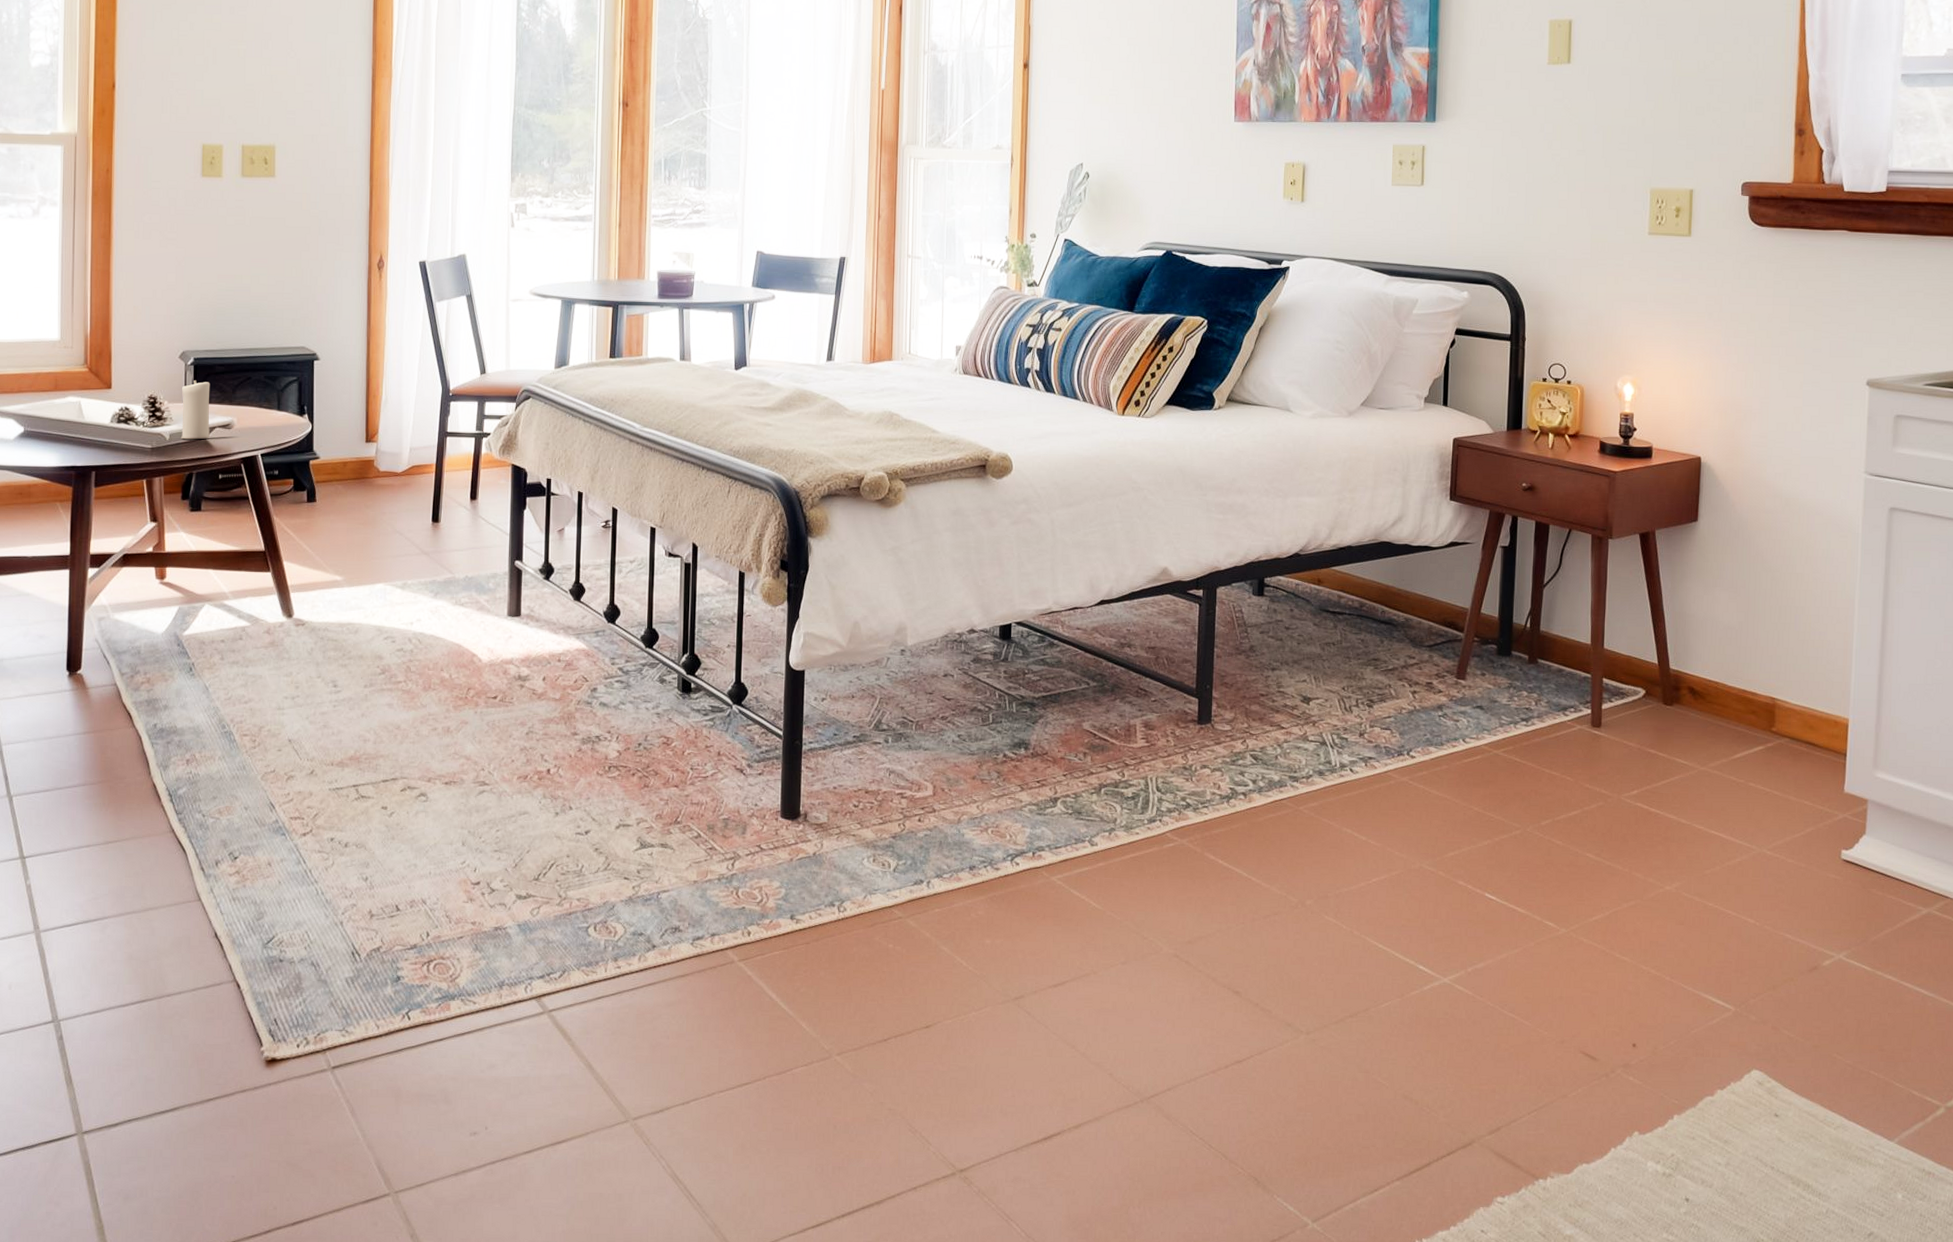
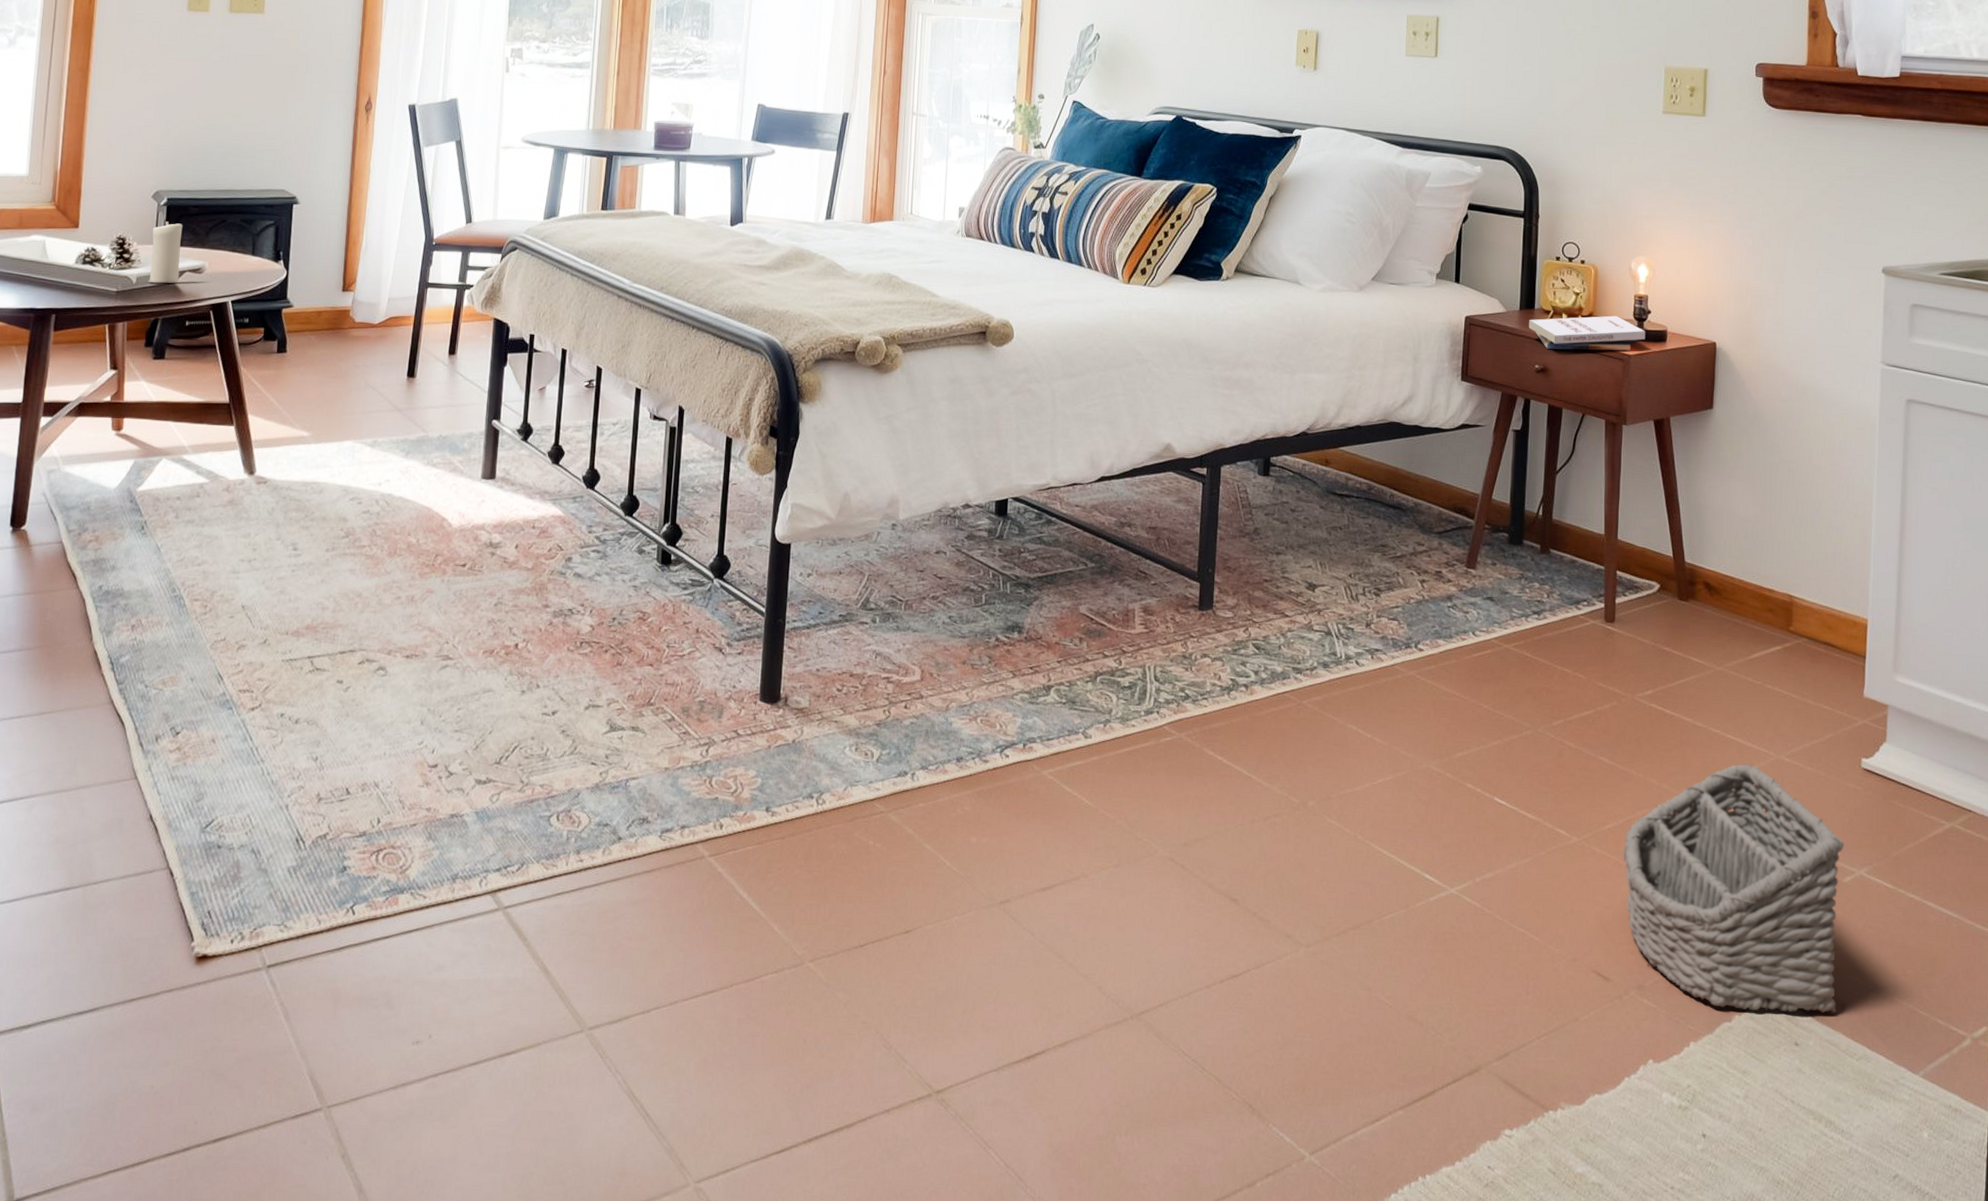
books: none [1516,434,1632,468] -> present [1529,315,1646,351]
basket: none [1609,857,1824,1087] -> present [1623,764,1844,1013]

